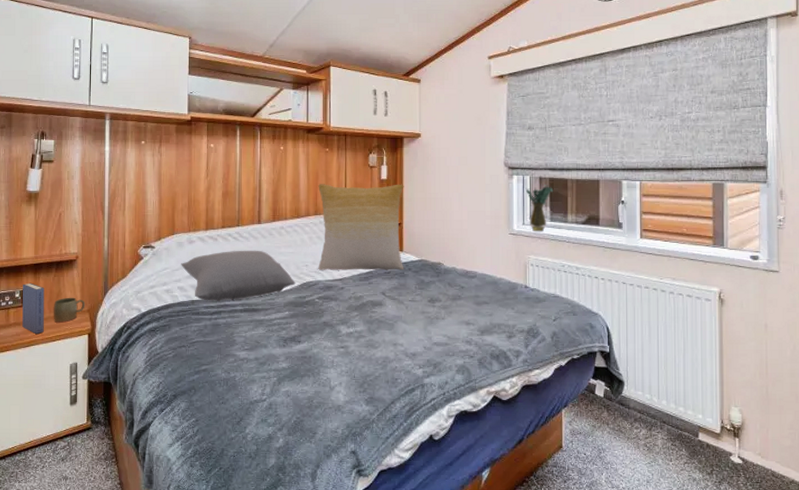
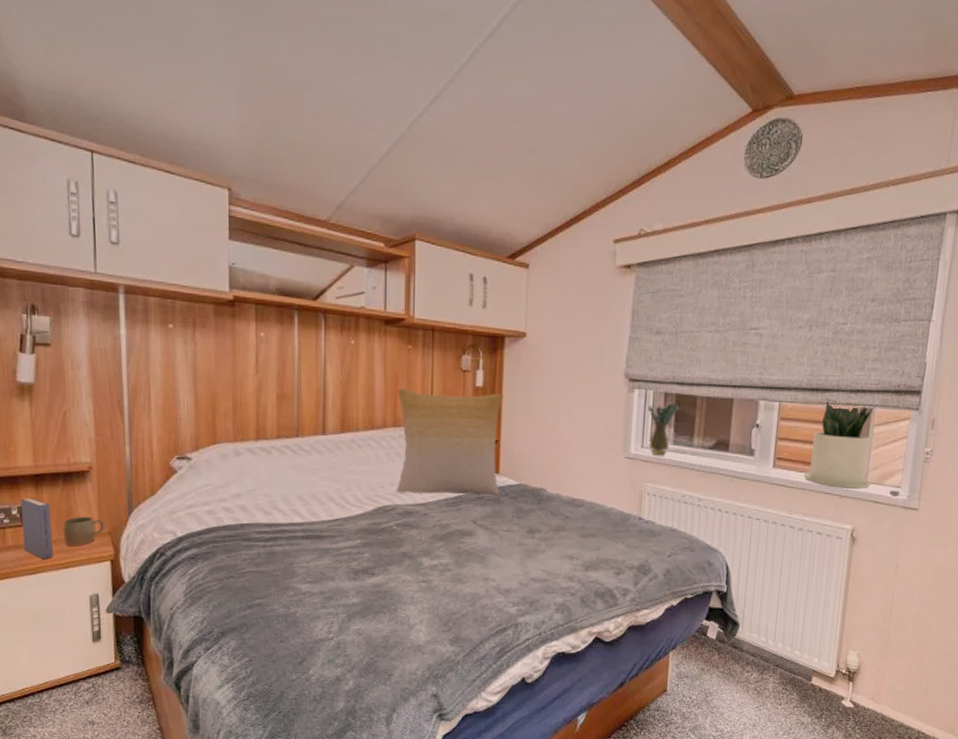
pillow: present [181,250,296,301] -> none [226,466,369,526]
planter: none [668,177,732,256] -> present [803,399,875,490]

